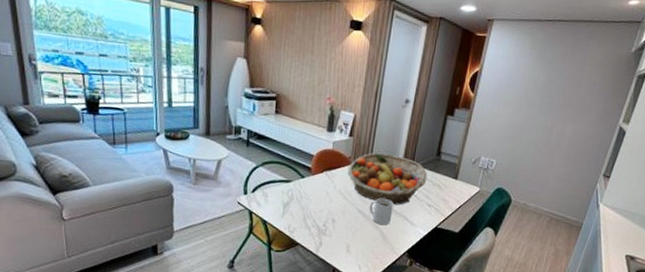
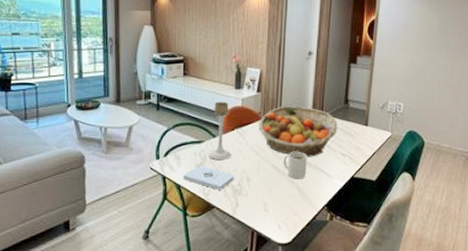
notepad: none [270,204,320,230] -> present [183,166,234,191]
candle holder: none [295,143,320,200] -> present [208,102,232,159]

